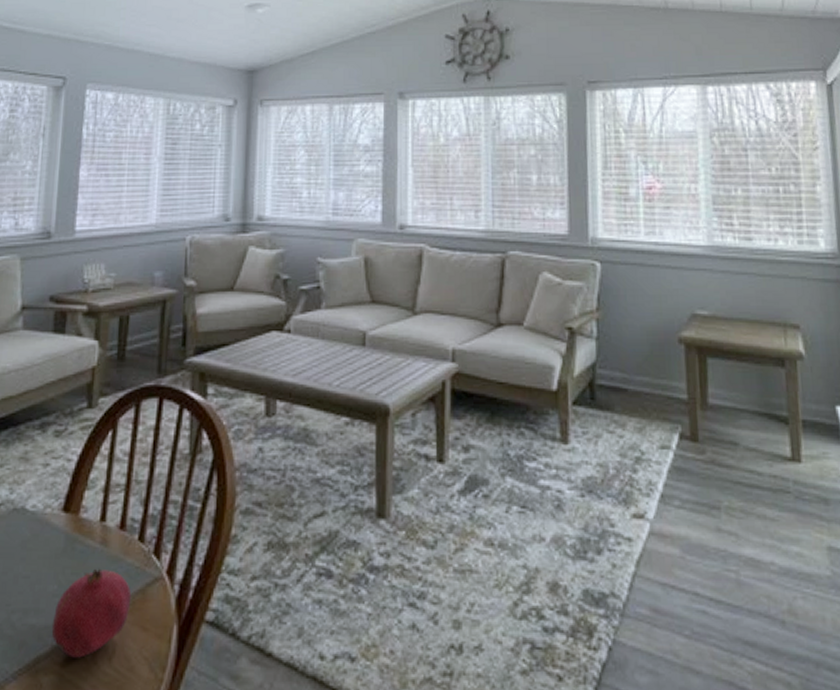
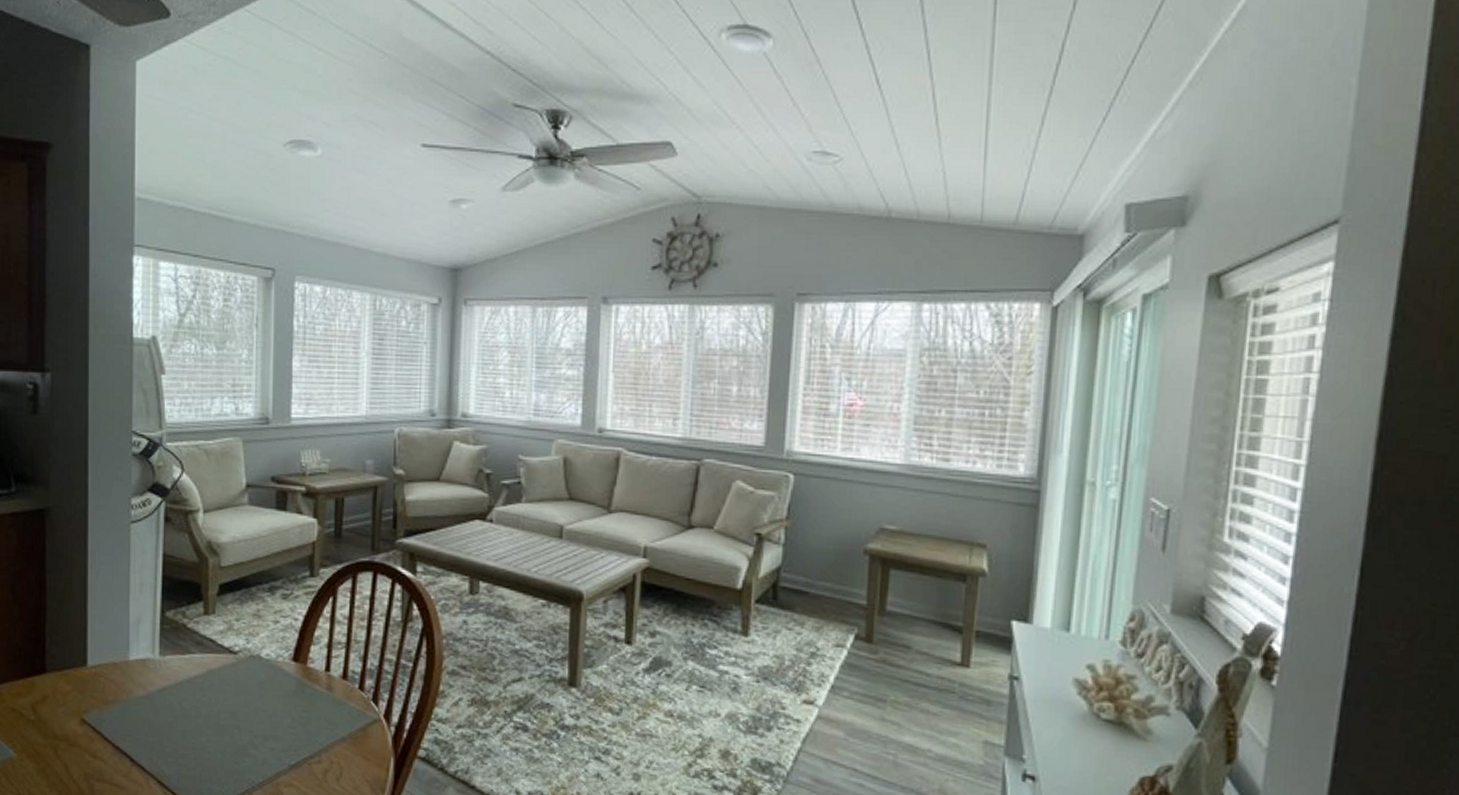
fruit: present [51,568,132,658] -> none [288,708,355,776]

